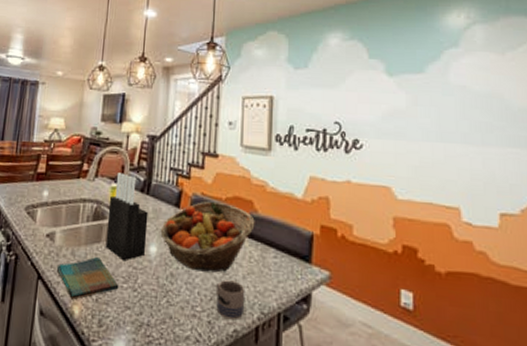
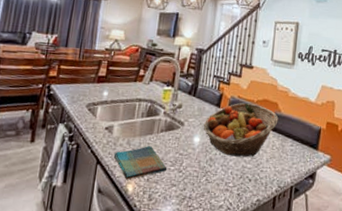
knife block: present [105,173,148,262] -> none [157,78,194,149]
mug: present [215,280,245,320] -> none [244,162,268,193]

